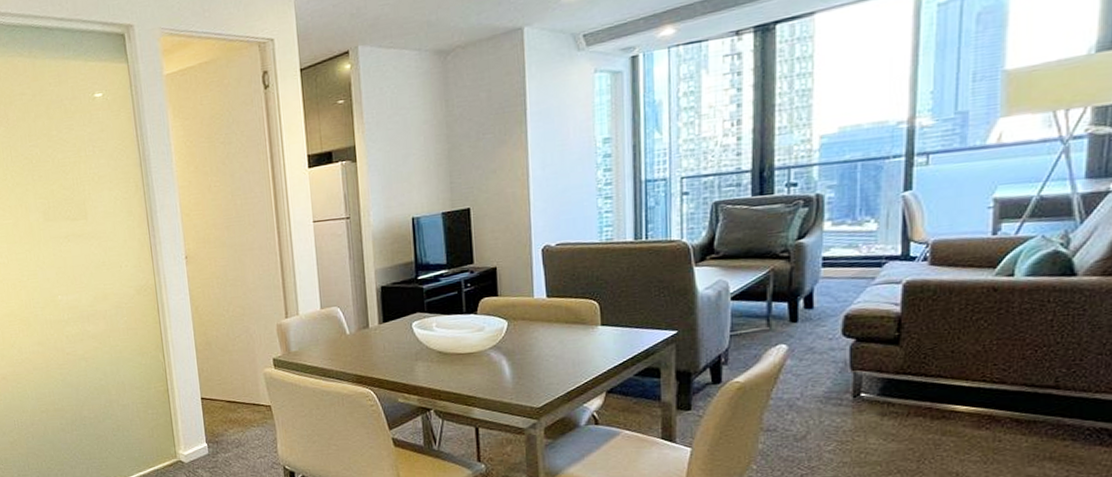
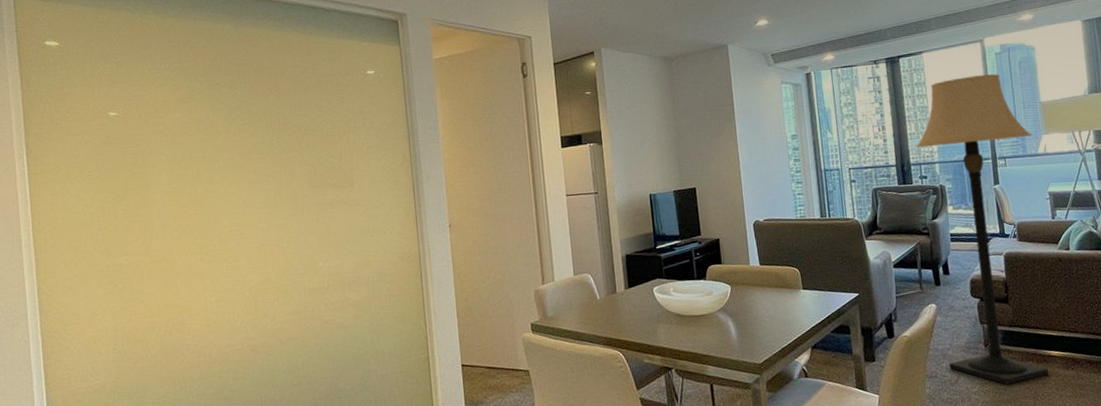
lamp: none [785,34,981,444] -> present [915,74,1049,385]

